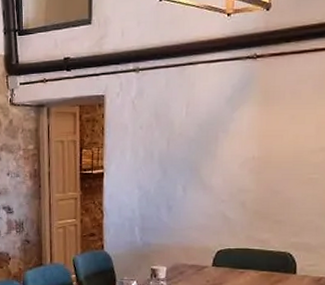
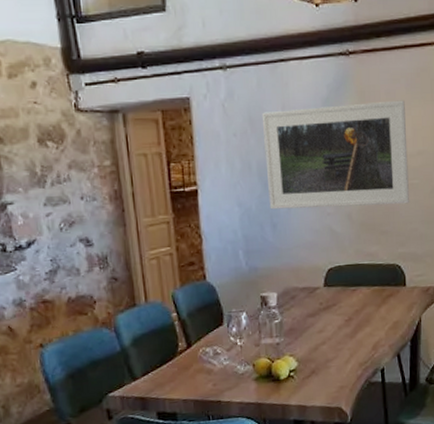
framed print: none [167,99,310,197] -> present [261,100,409,210]

